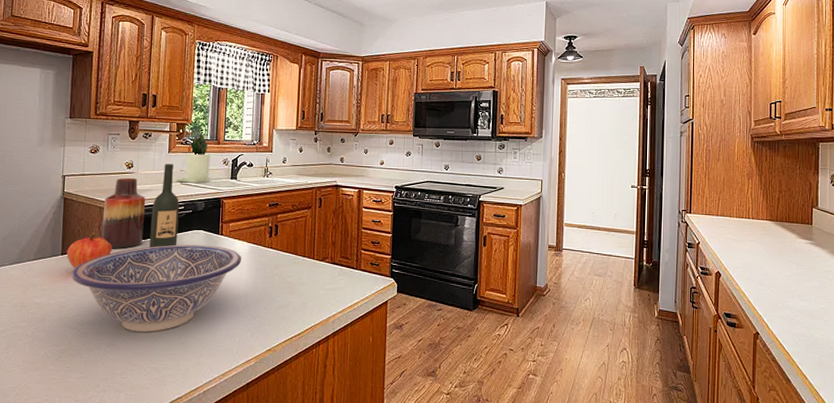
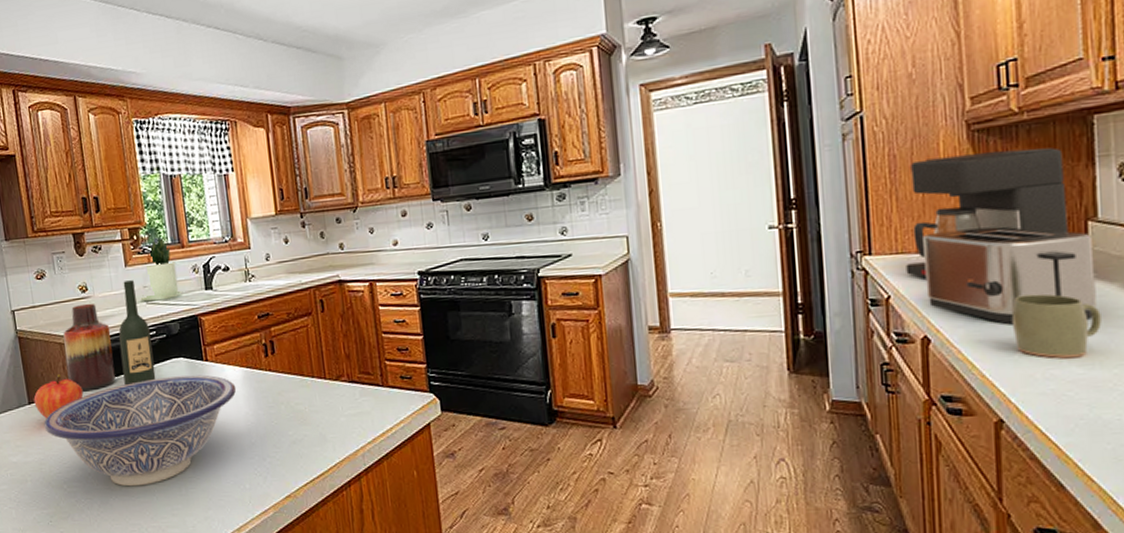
coffee maker: none [710,156,803,232] -> present [906,147,1069,278]
toaster: none [721,203,815,270] -> present [923,226,1097,324]
mug: none [767,251,817,295] -> present [1011,293,1102,358]

